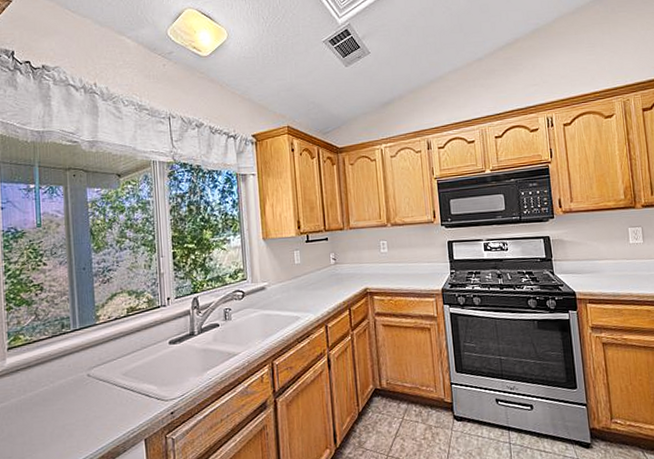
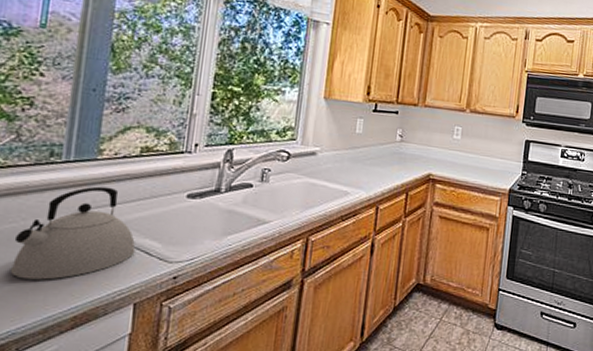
kettle: none [48,345,138,431] -> present [10,186,136,280]

